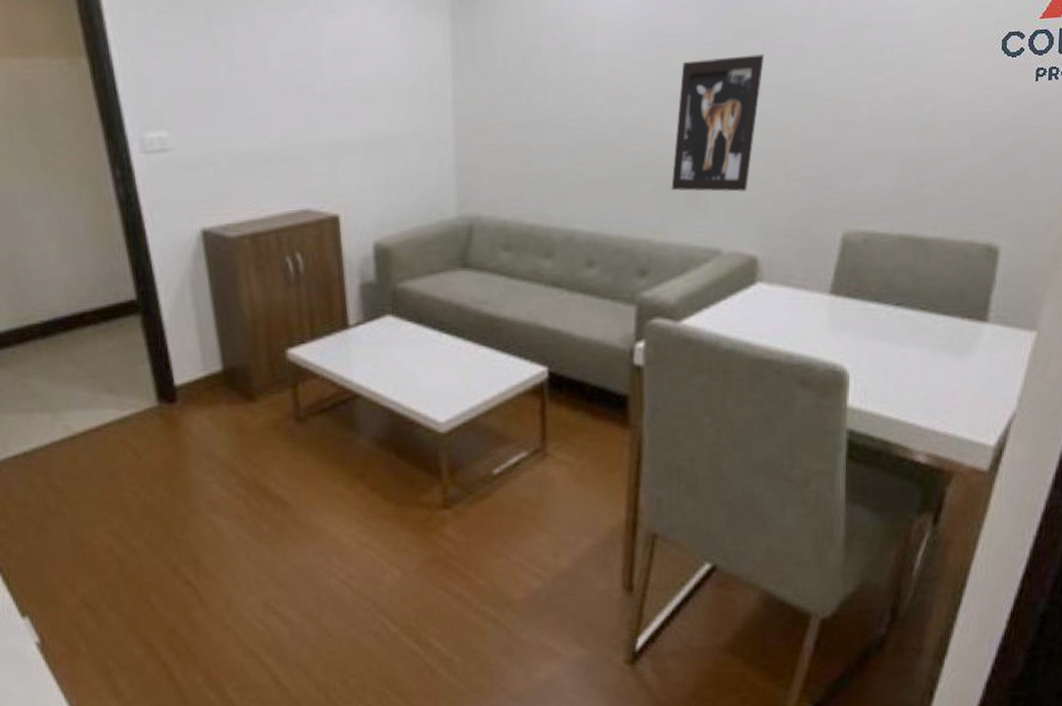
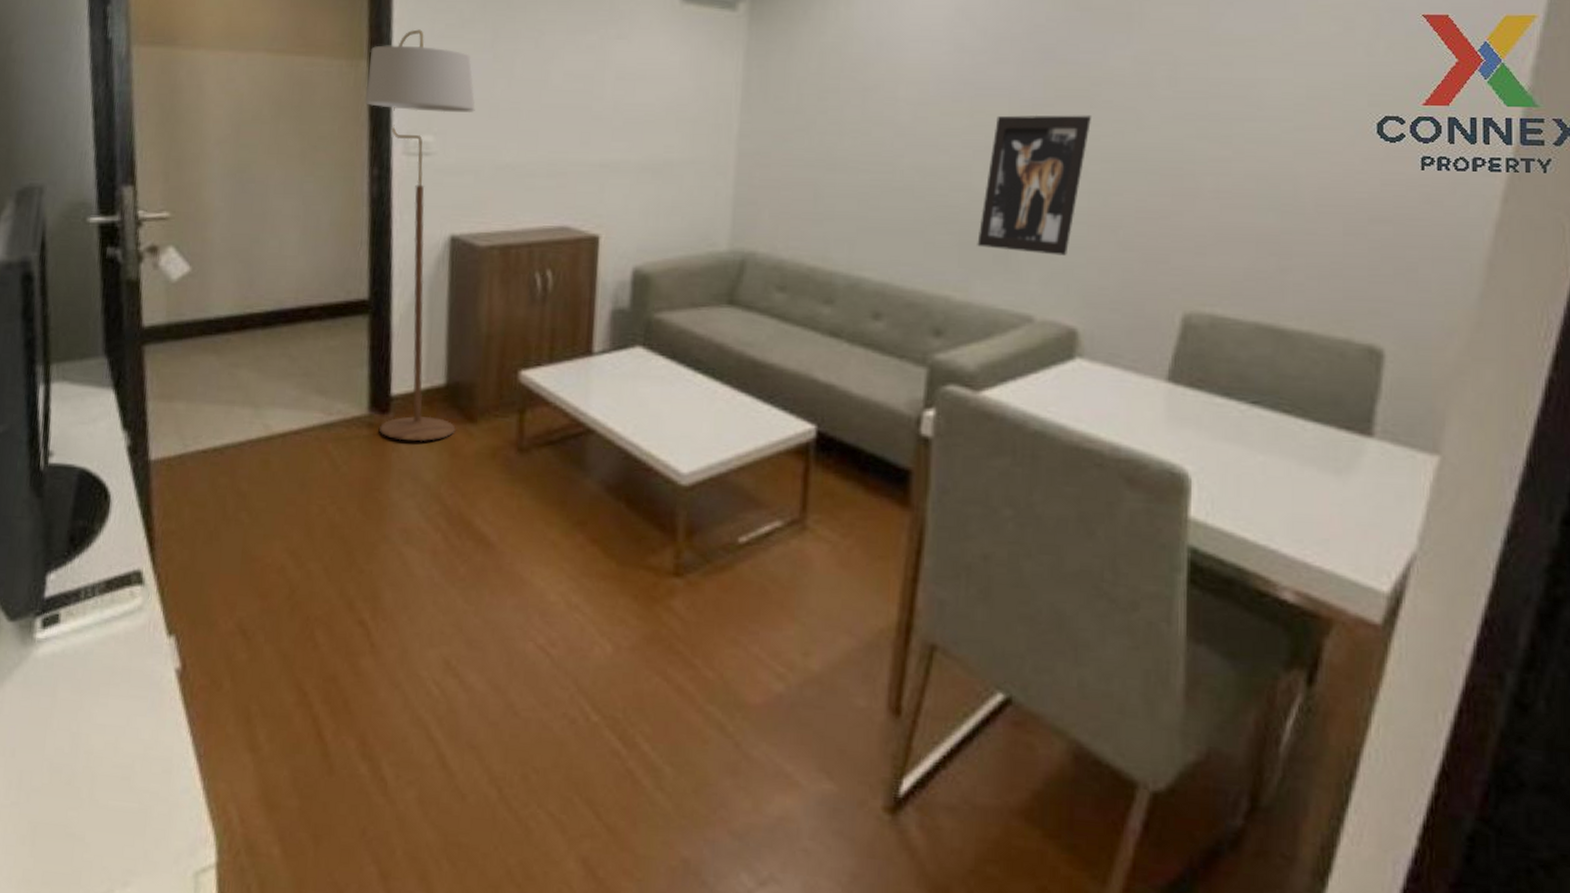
floor lamp: none [87,18,239,425] -> present [364,29,475,442]

